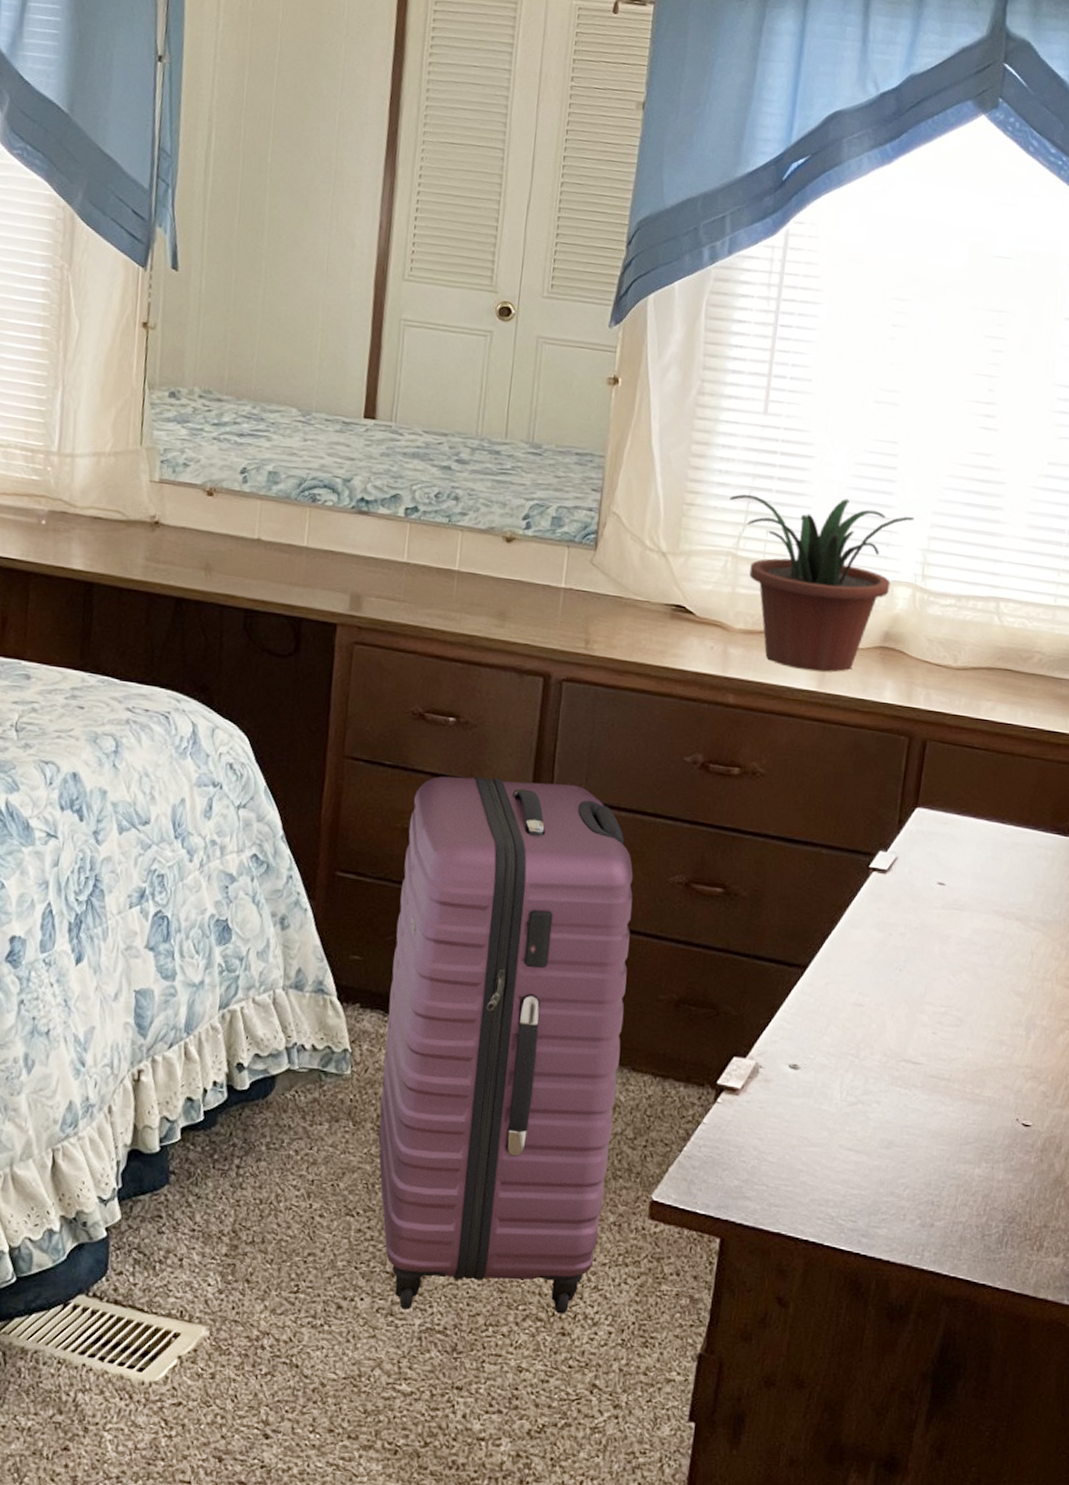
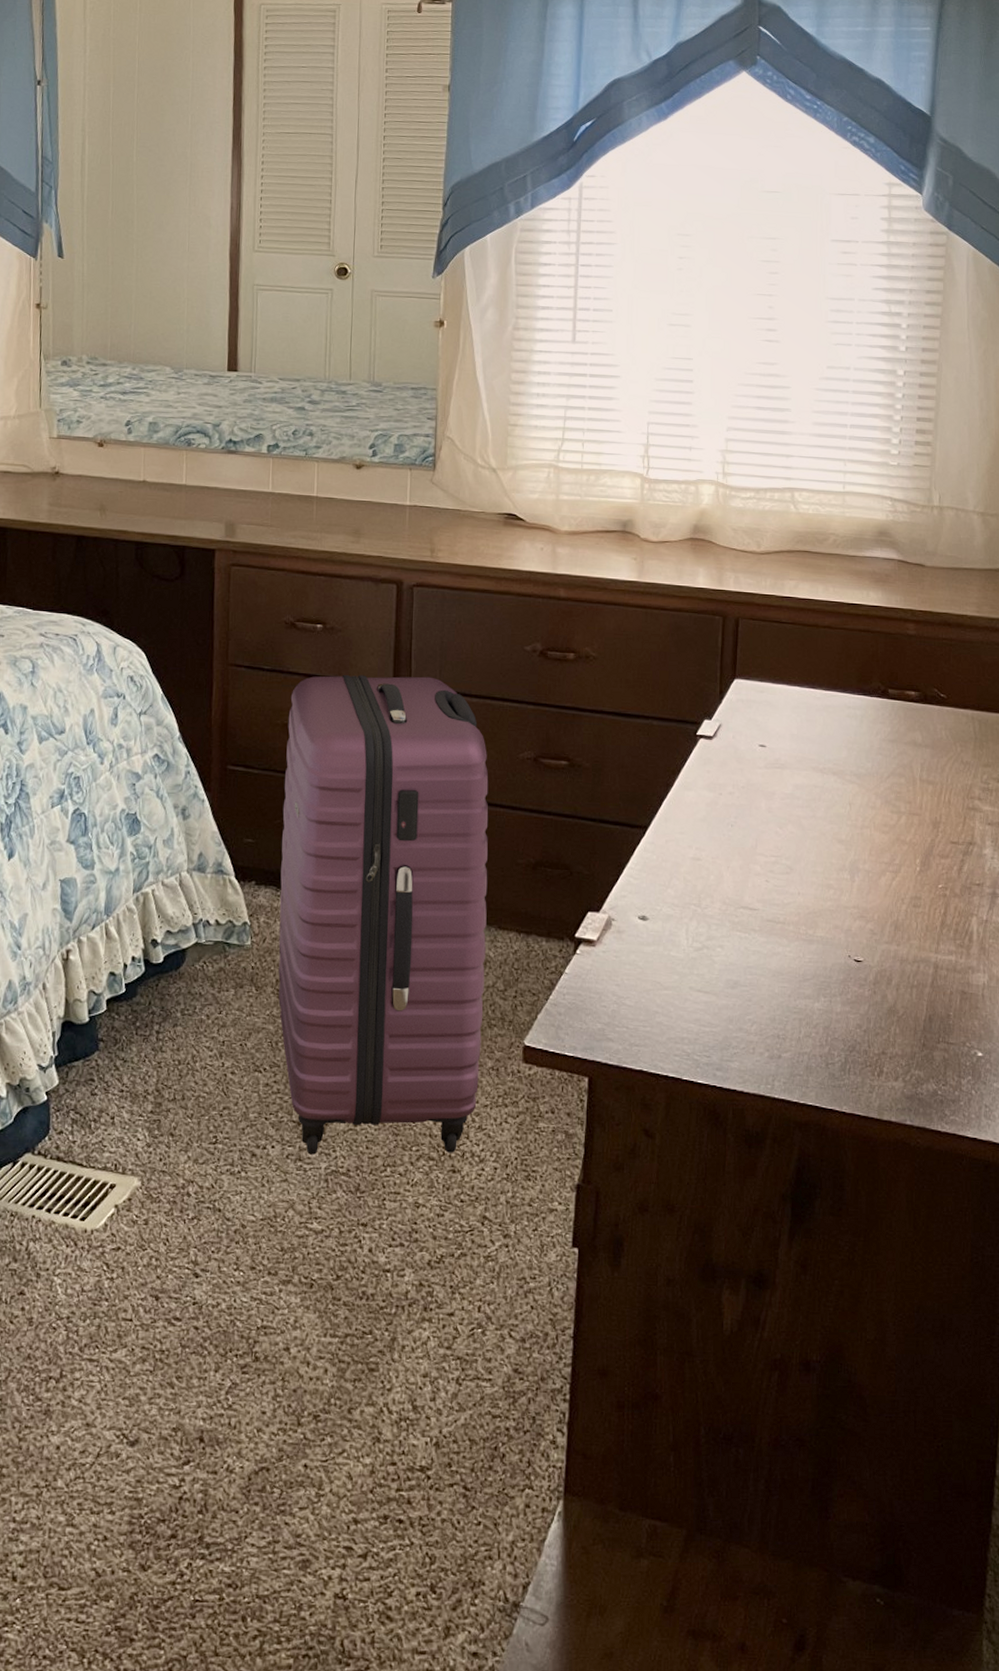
potted plant: present [730,494,915,673] -> none [548,411,712,565]

